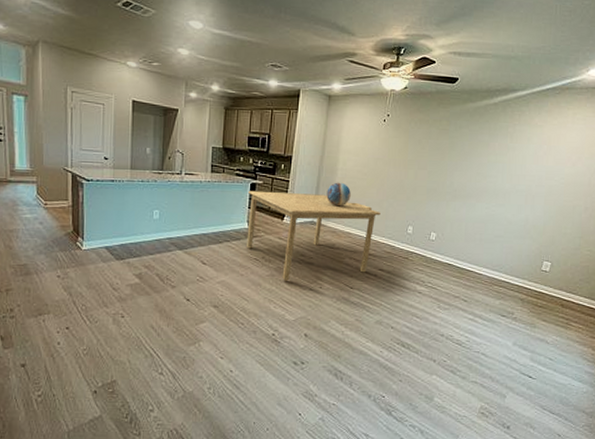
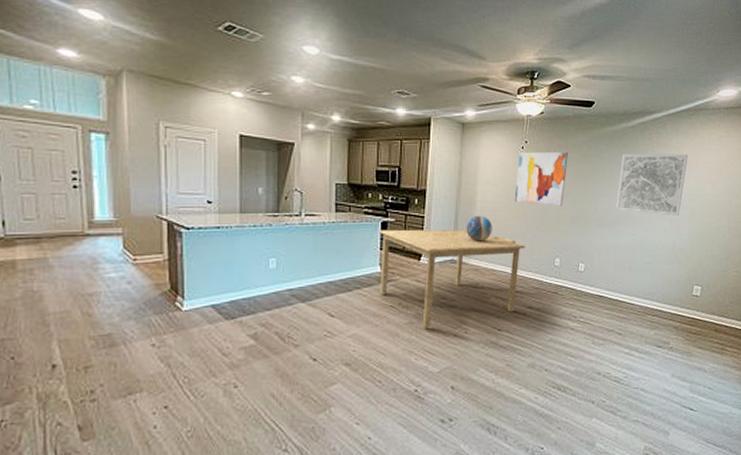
wall art: none [373,125,428,178] -> present [514,151,568,206]
wall art: none [470,130,549,192] -> present [615,153,688,215]

